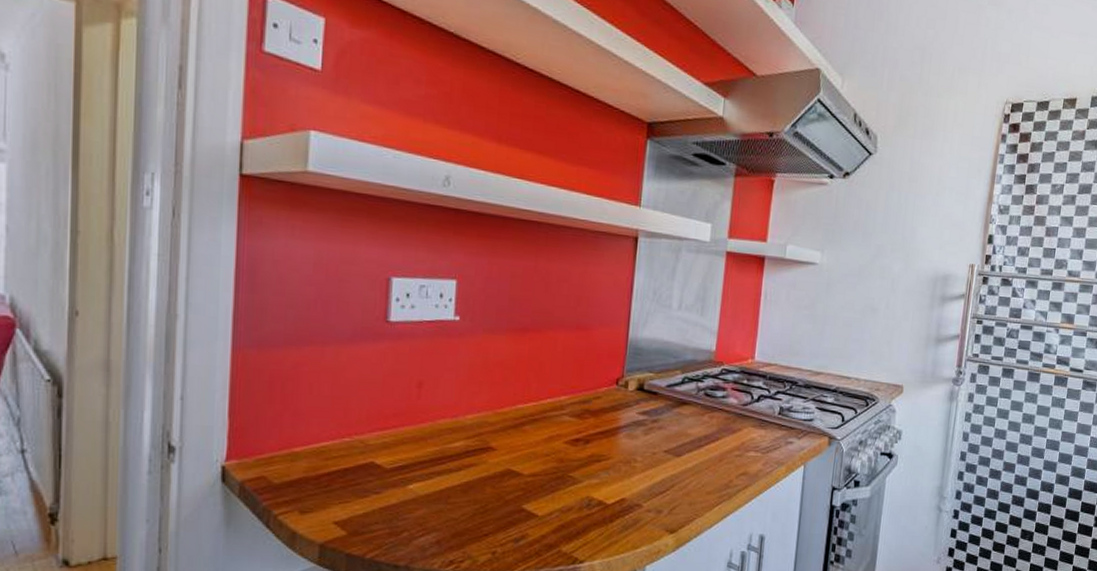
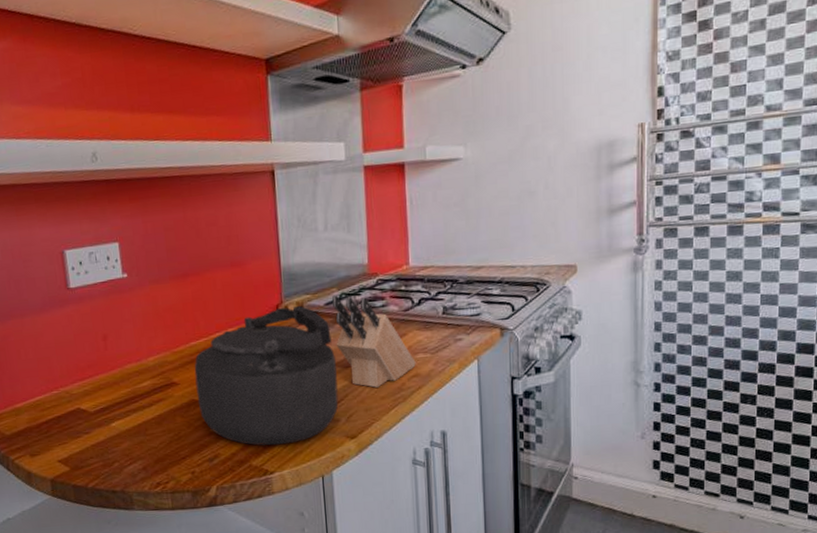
kettle: none [513,382,668,532] -> present [194,306,338,446]
knife block: none [670,378,746,481] -> present [331,295,416,388]

